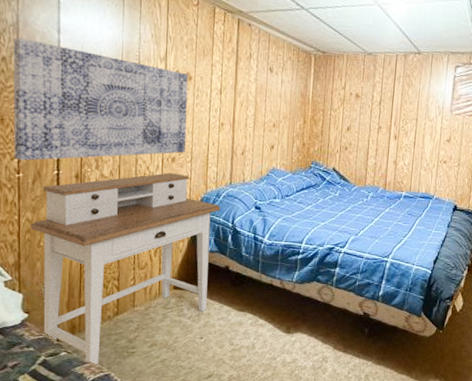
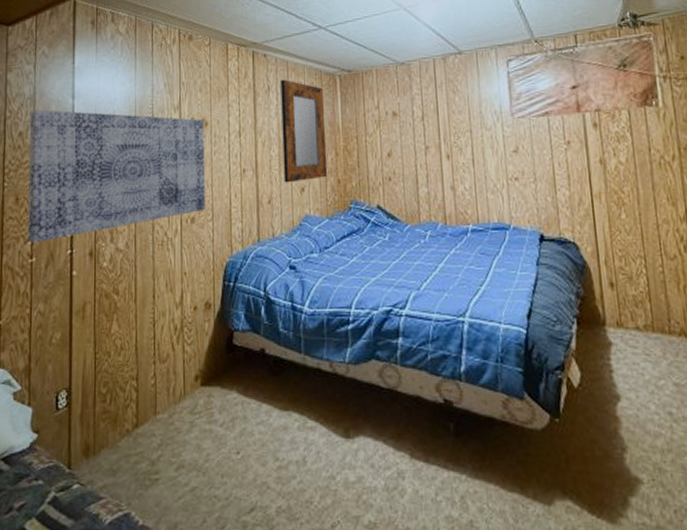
desk: present [30,173,221,366] -> none [42,236,250,502]
home mirror: none [257,49,299,140] -> present [280,79,328,183]

